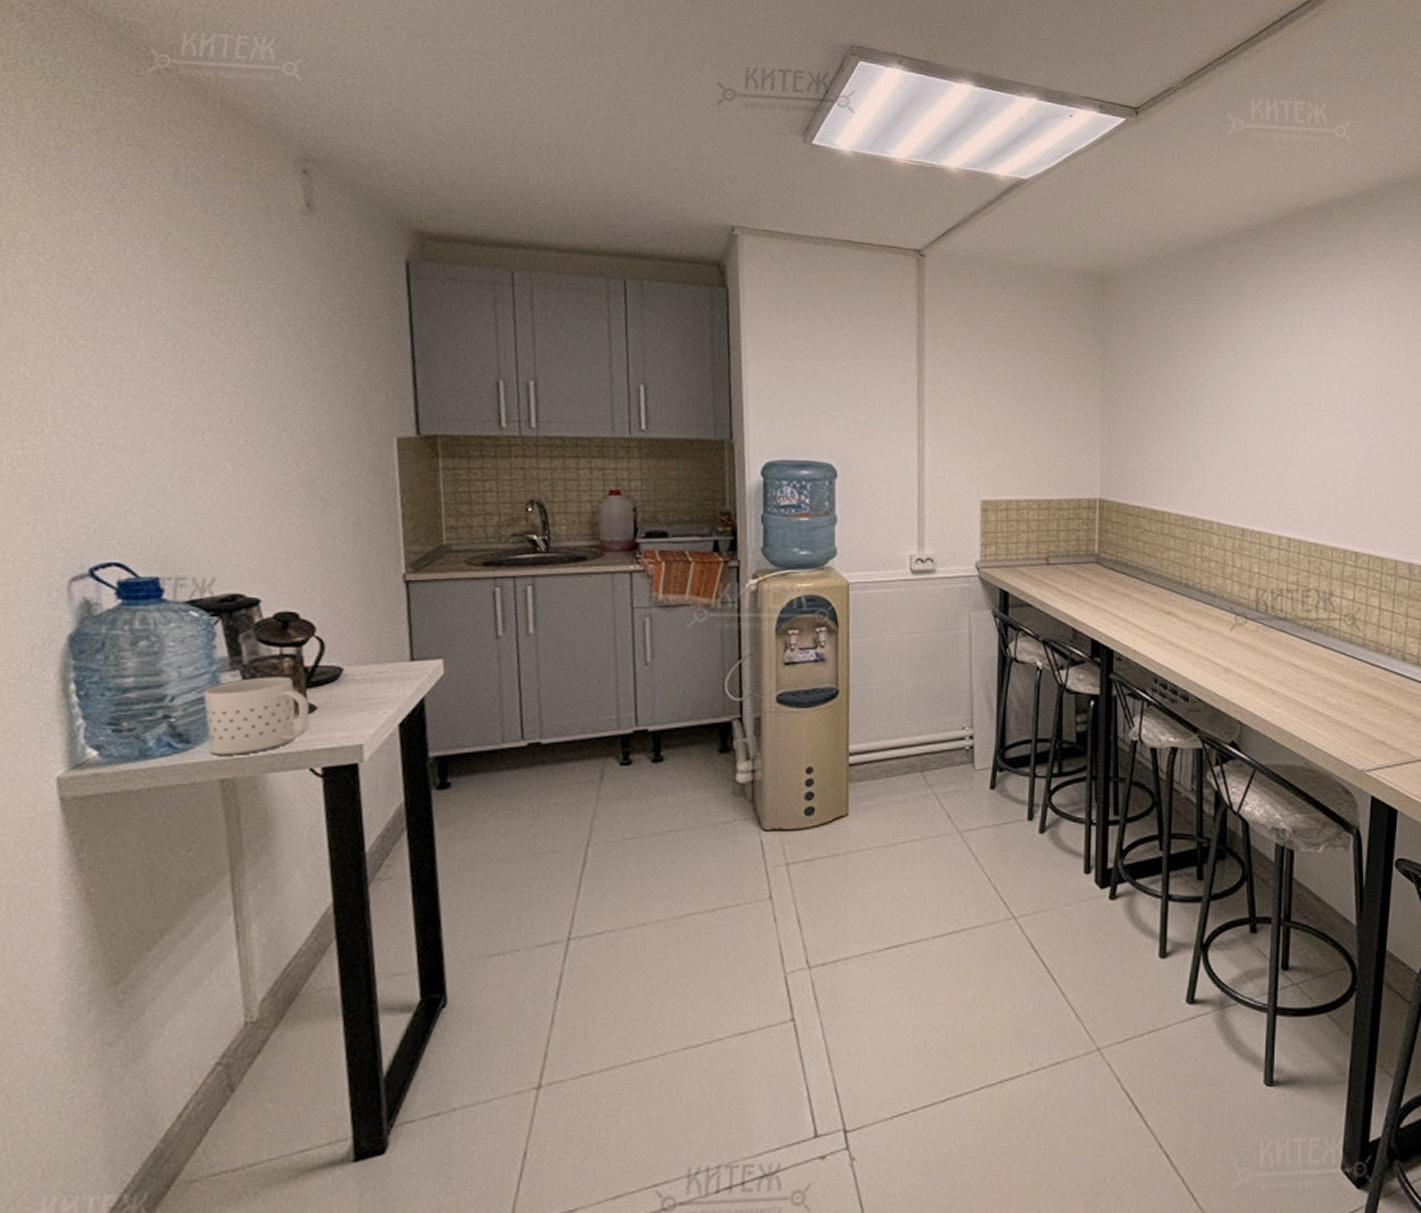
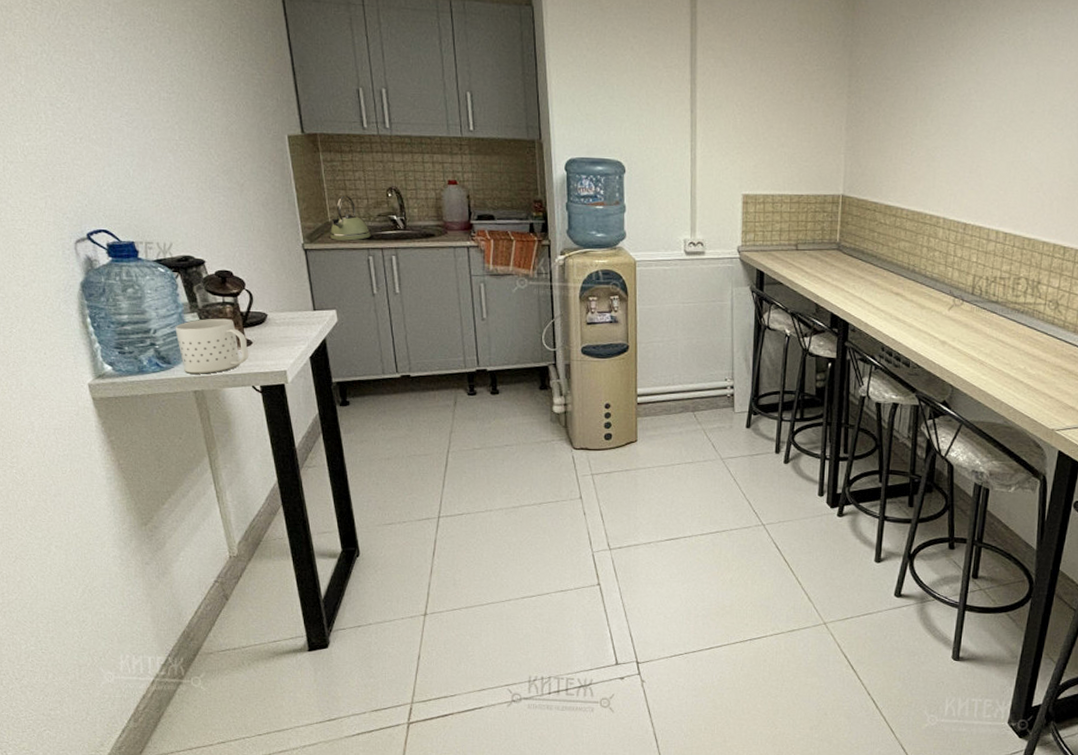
kettle: none [442,511,502,570] -> present [329,195,372,242]

